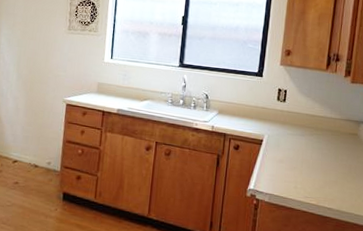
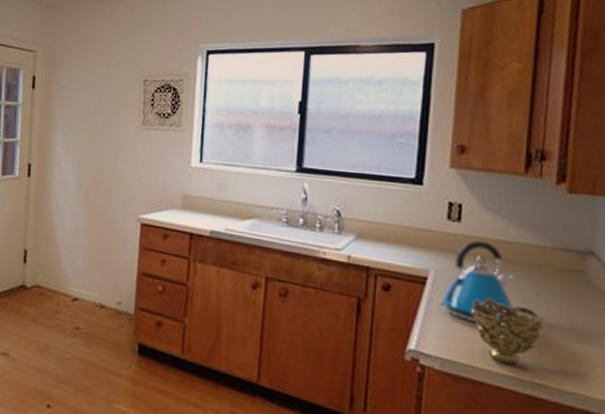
kettle: none [270,114,316,169] -> present [440,240,514,322]
decorative bowl: none [289,154,333,197] -> present [470,299,544,366]

